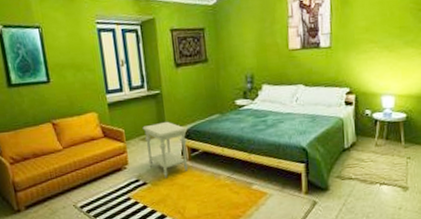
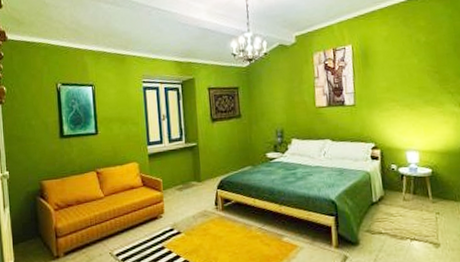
side table: present [142,121,189,178] -> none [179,172,222,228]

